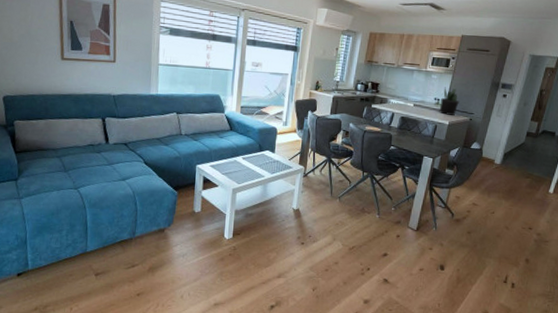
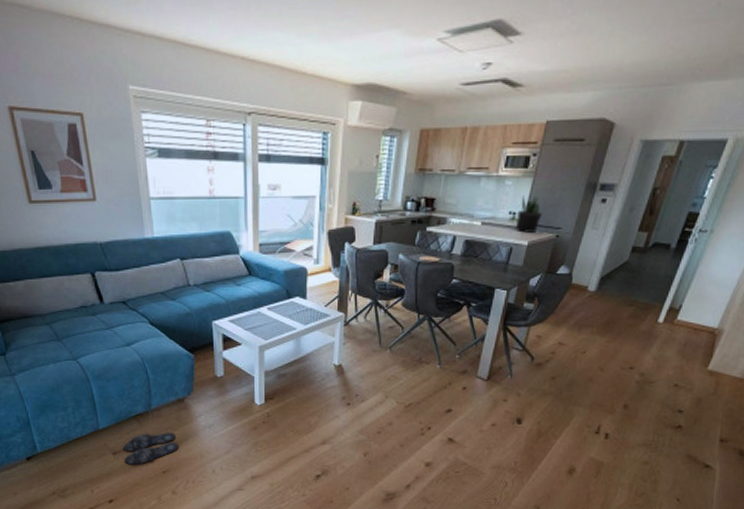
slippers: none [104,258,154,287] -> present [123,433,179,465]

